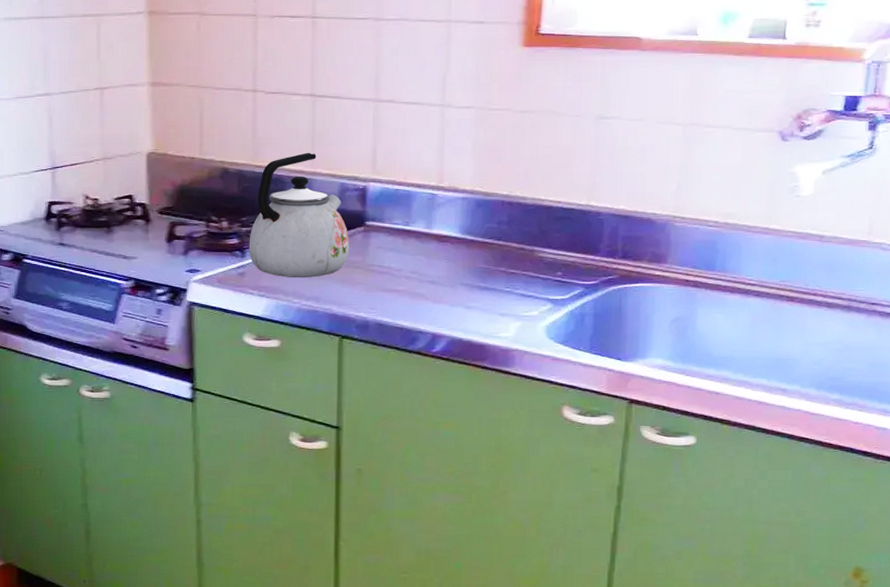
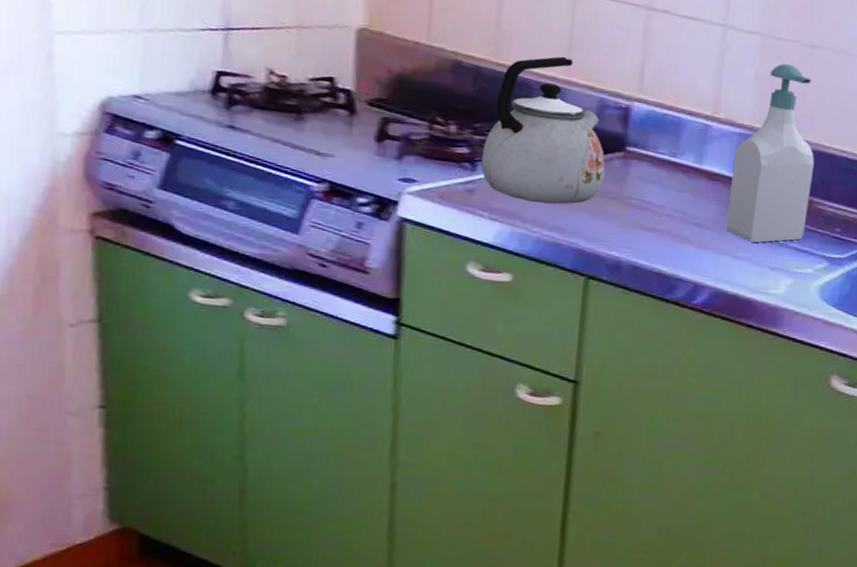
soap bottle: none [457,131,533,293] -> present [725,64,815,243]

